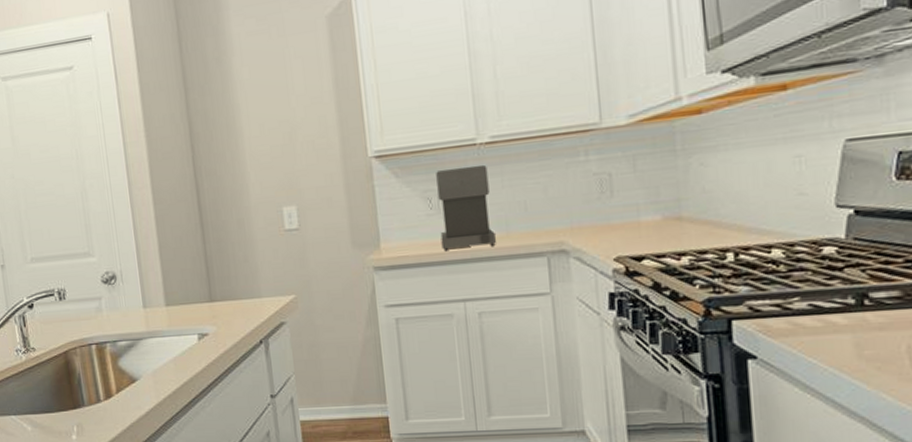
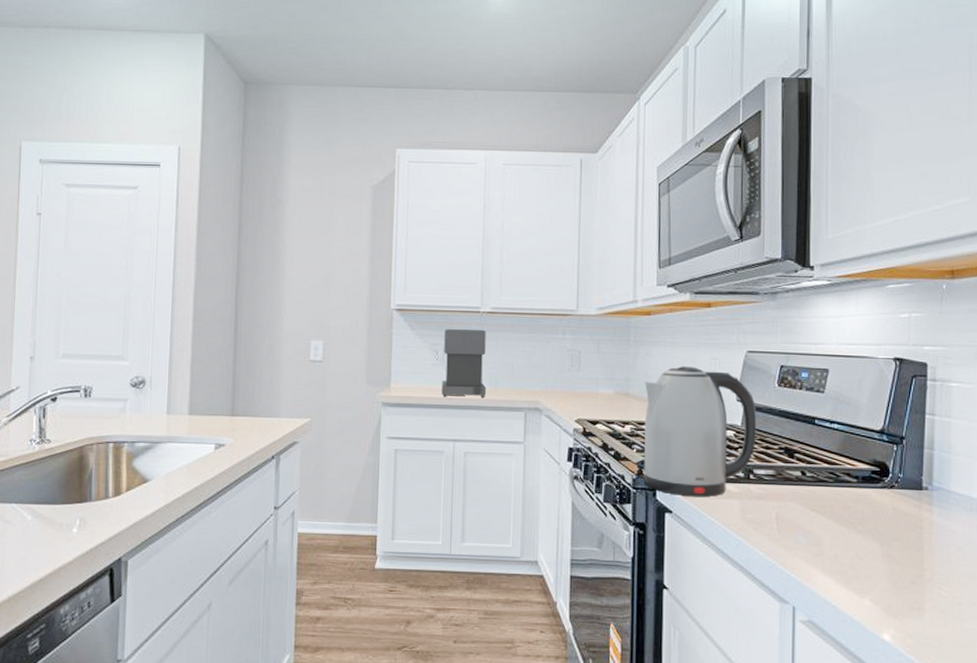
kettle: none [703,171,869,336] -> present [643,366,756,497]

